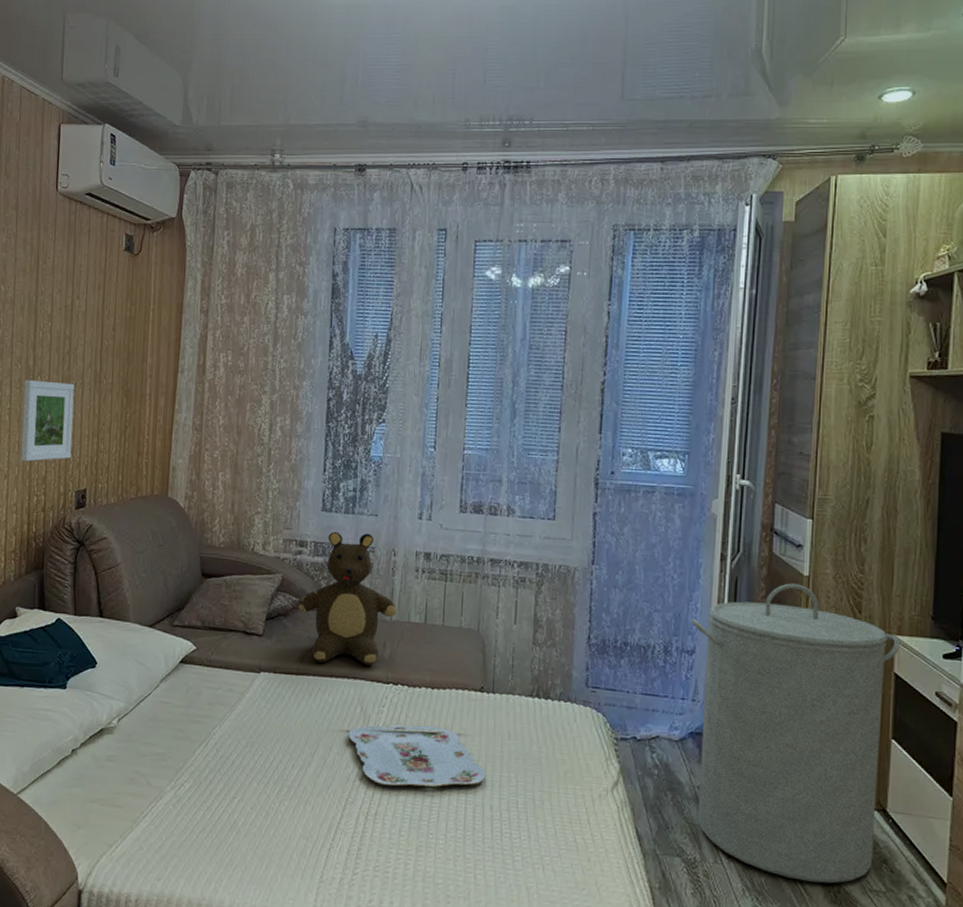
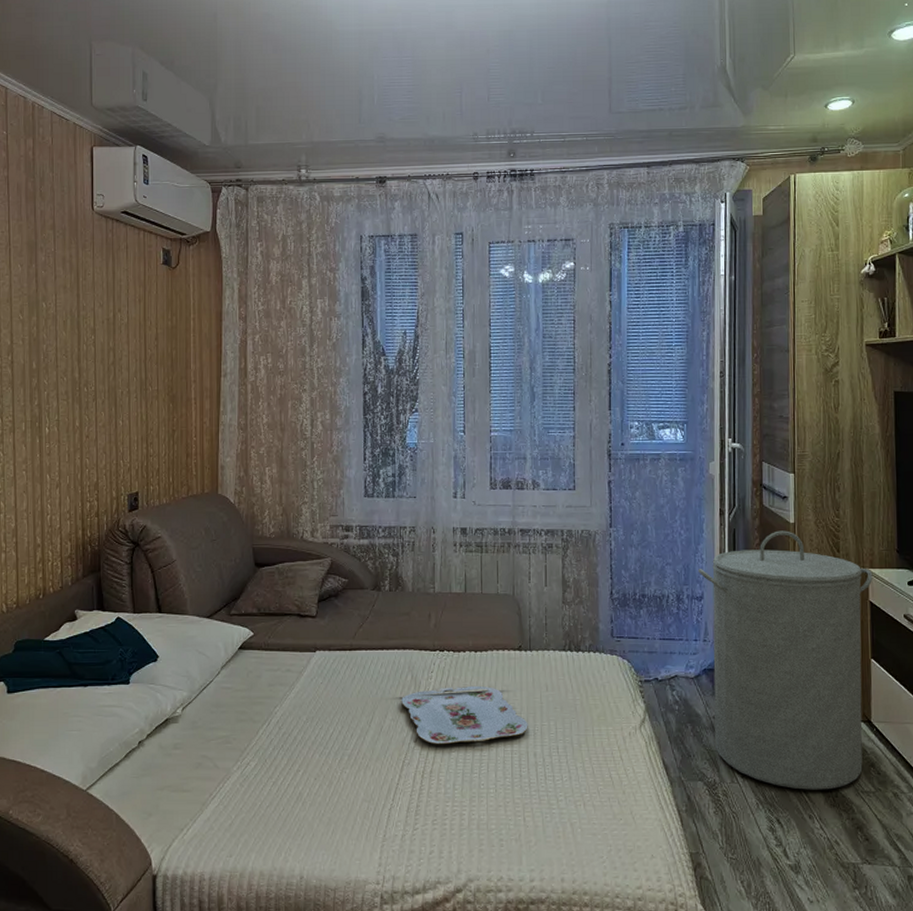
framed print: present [20,380,75,462] -> none [70,391,122,470]
teddy bear: present [298,531,397,665] -> none [347,514,439,637]

